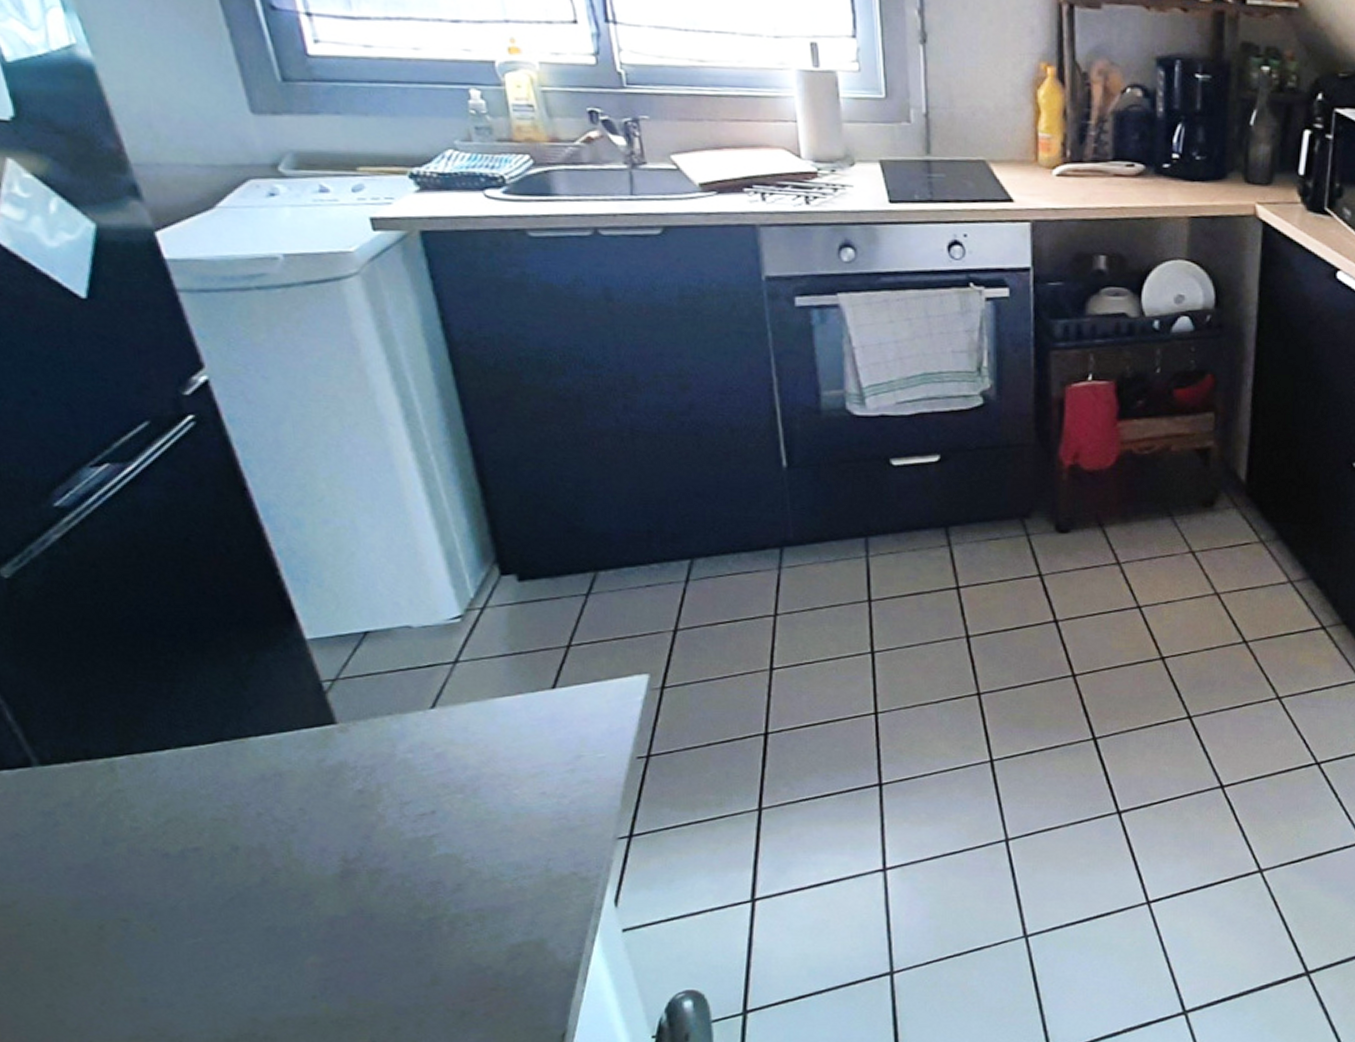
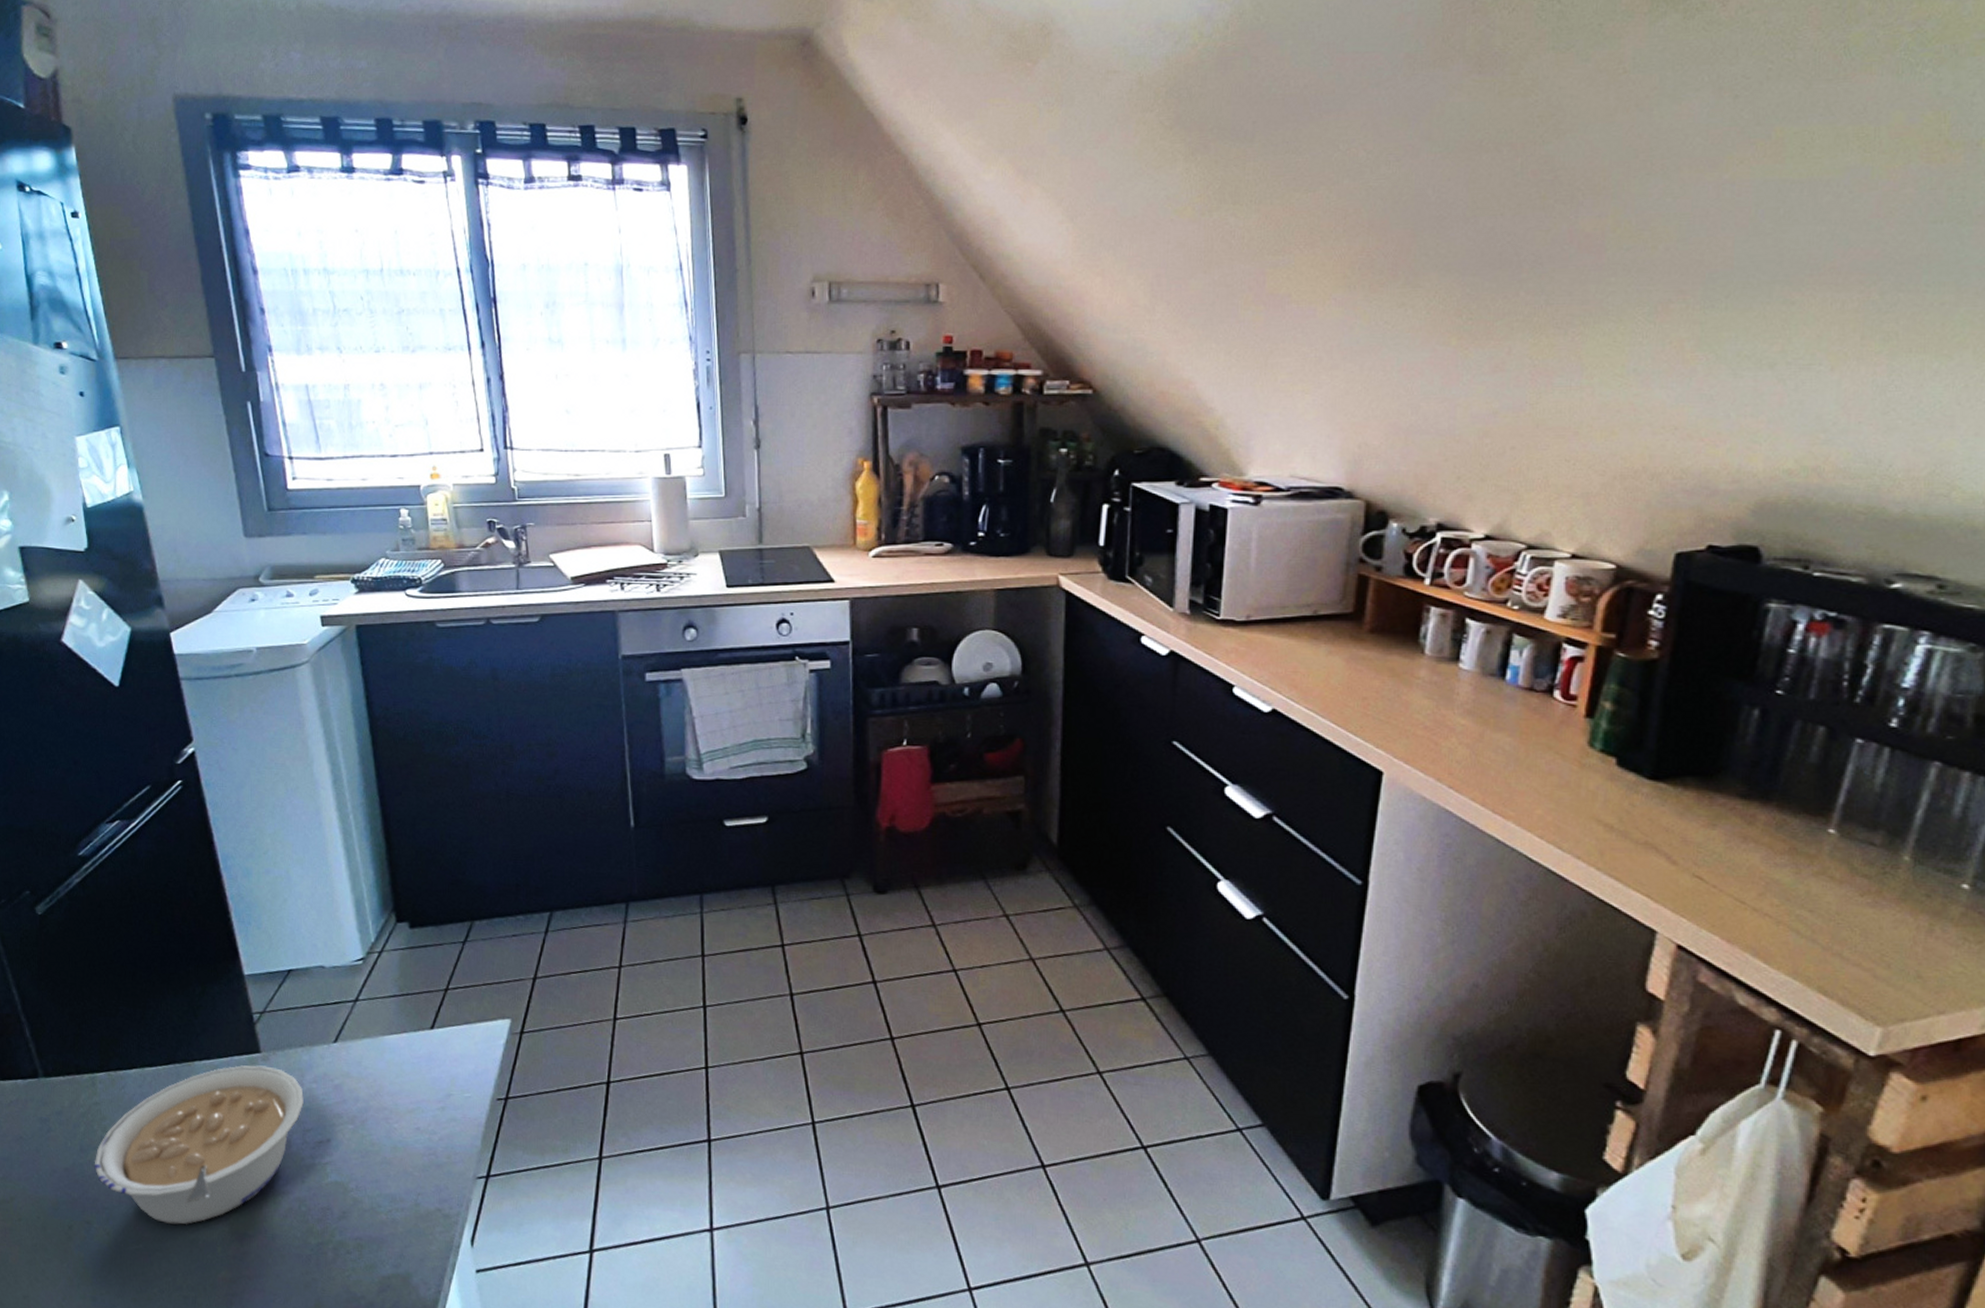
legume: none [124,737,398,913] -> present [94,1065,304,1225]

